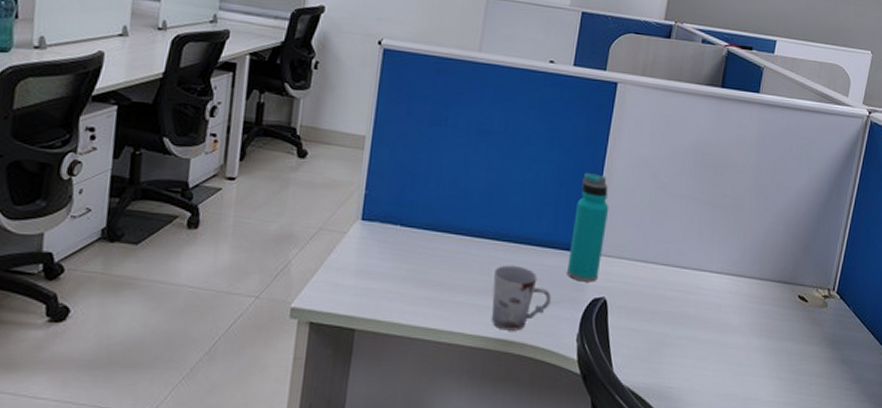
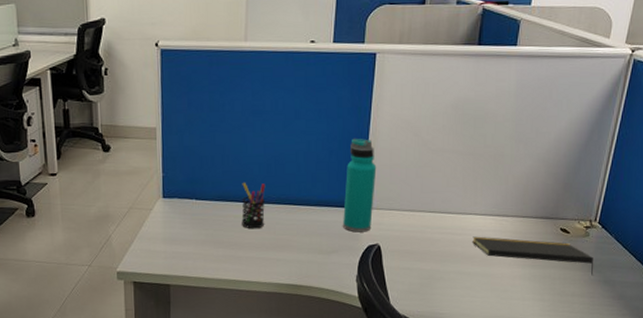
pen holder: none [451,211,484,268] -> present [242,183,266,229]
cup: present [491,265,551,331] -> none [278,223,330,277]
notepad: none [707,297,832,353] -> present [473,236,594,276]

